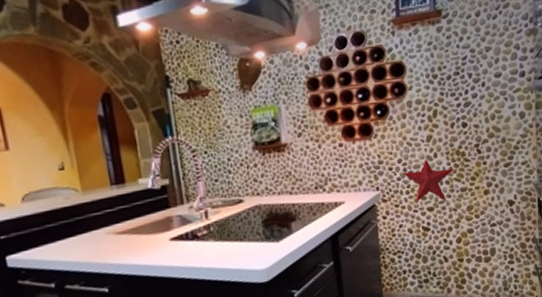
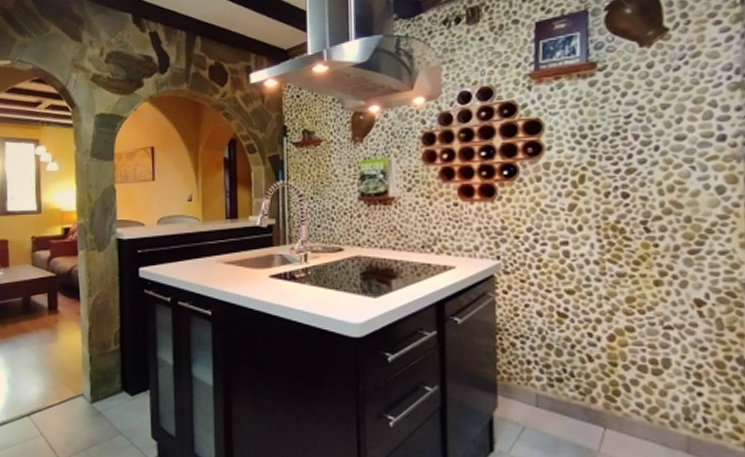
decorative star: present [402,159,455,203] -> none [532,231,609,287]

